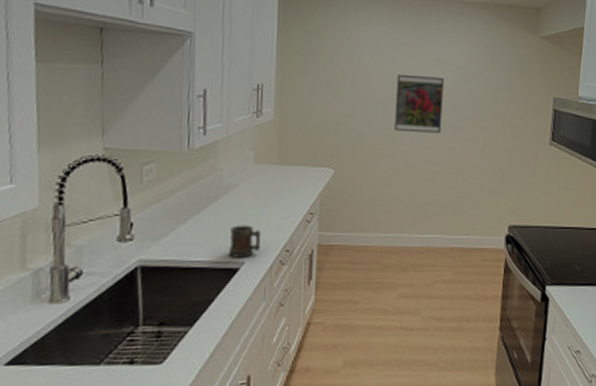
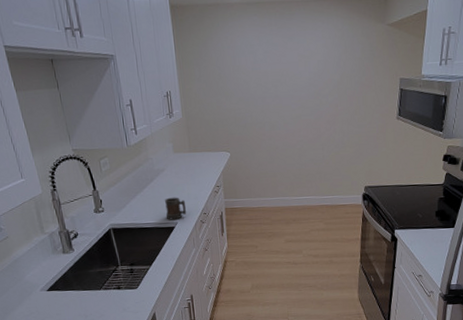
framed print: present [394,74,444,133] -> none [269,70,308,119]

